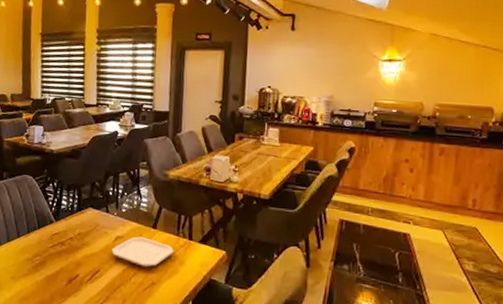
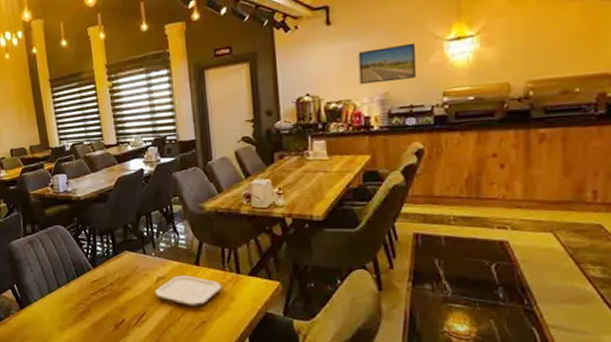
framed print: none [311,57,358,87] -> present [358,42,417,85]

